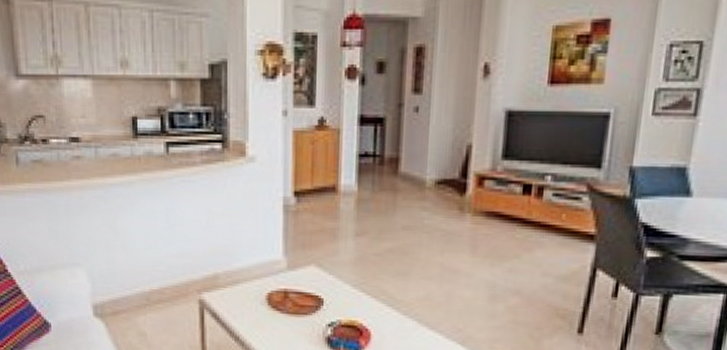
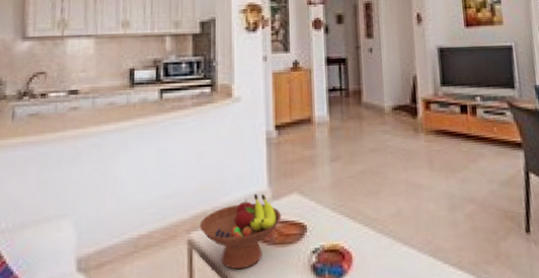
fruit bowl: none [210,261,297,333] -> present [199,193,281,270]

